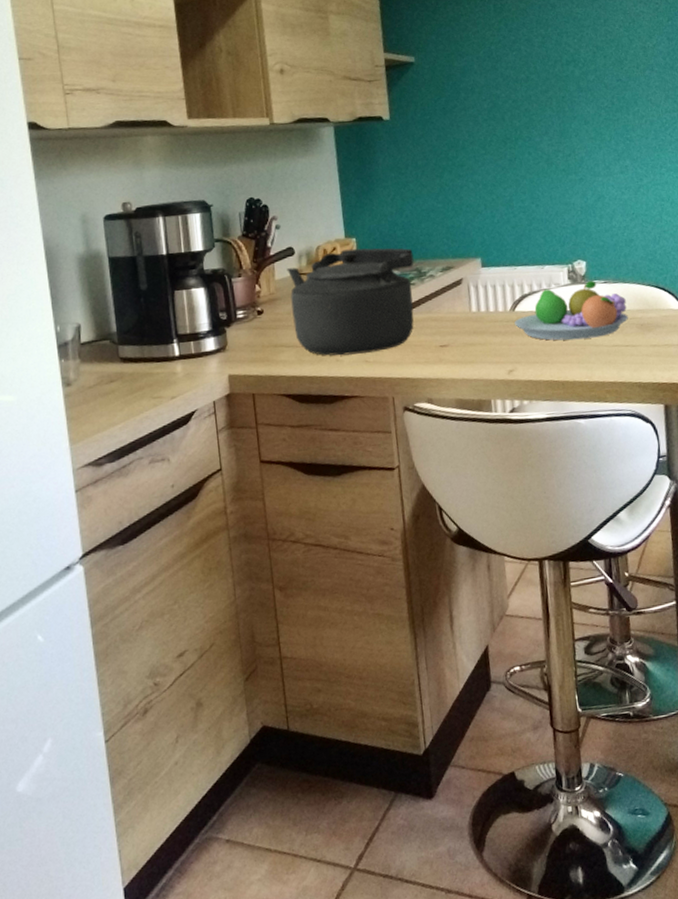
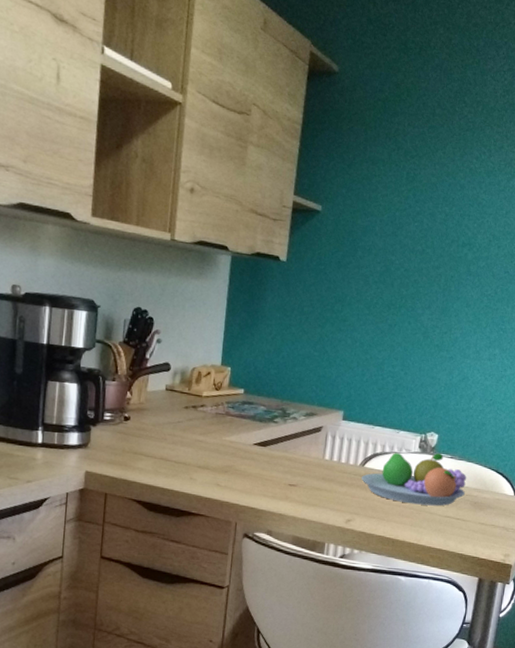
kettle: present [286,248,414,356] -> none [156,376,282,478]

